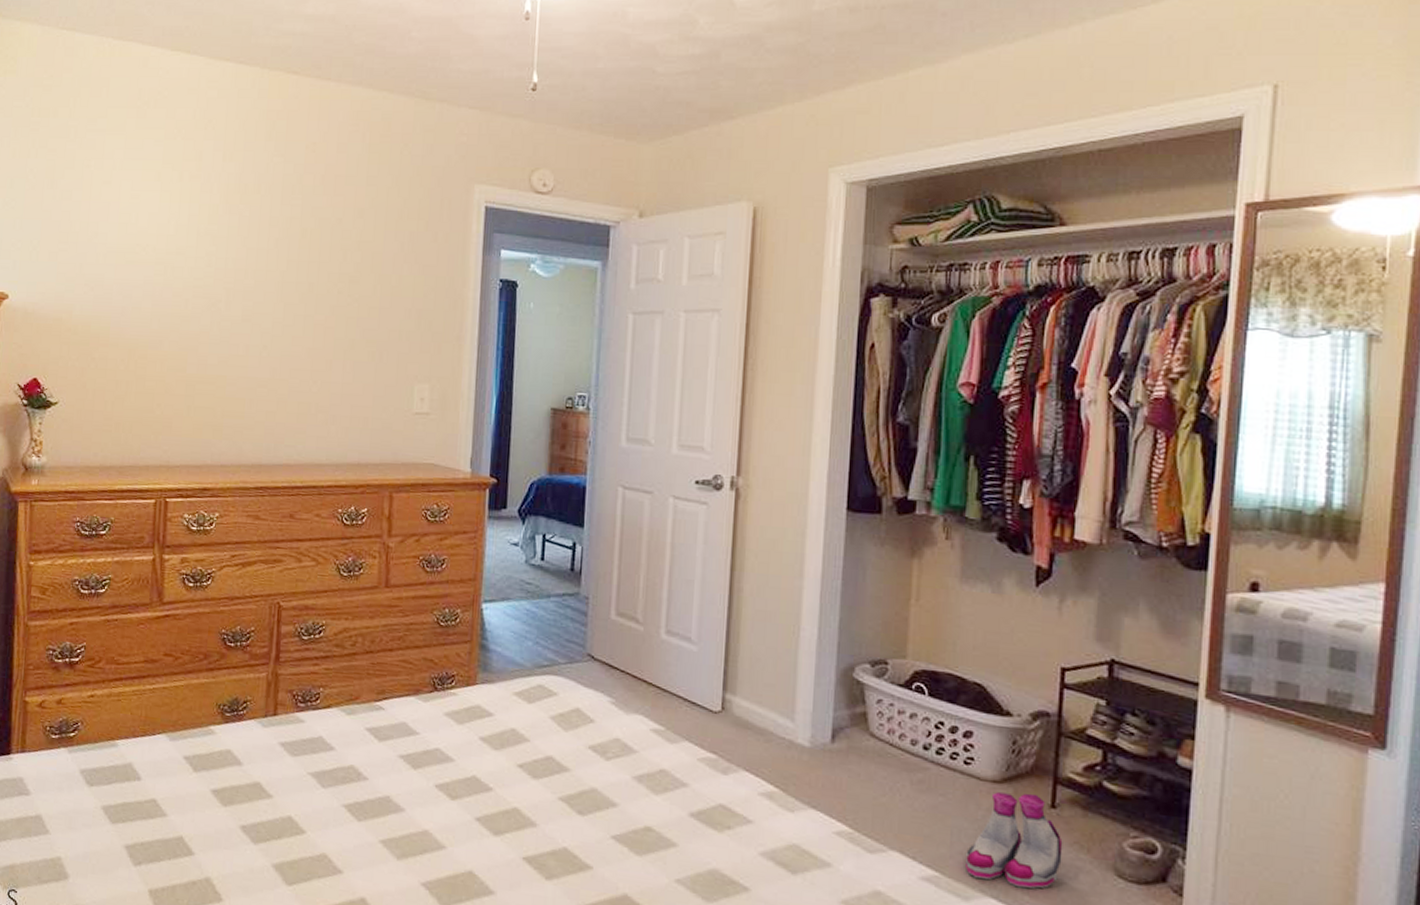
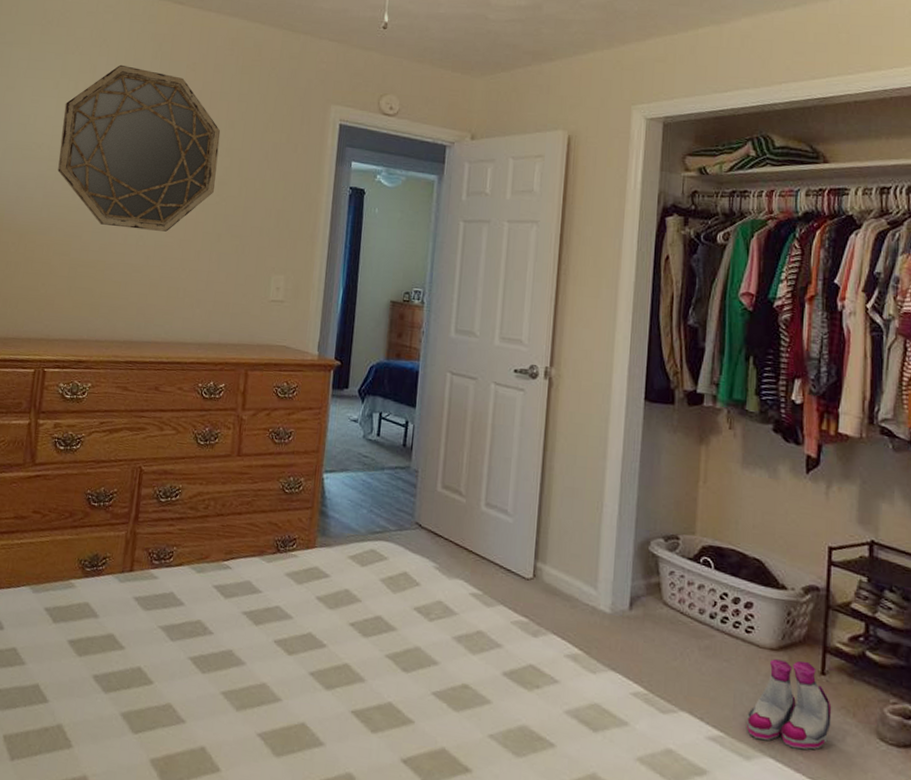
home mirror: none [166,149,349,340] -> present [57,64,221,232]

